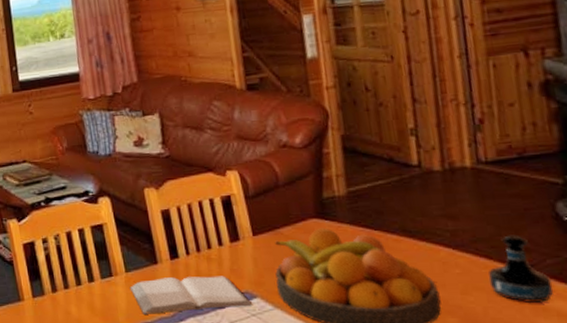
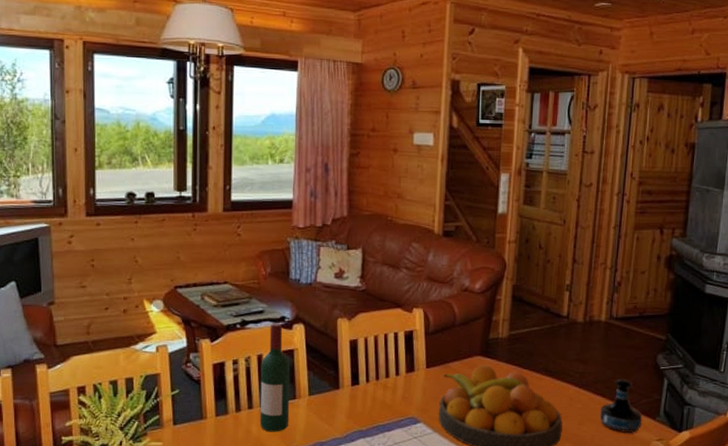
wine bottle: none [70,198,109,313] -> present [259,323,291,432]
book: present [129,276,253,314] -> none [310,402,416,435]

